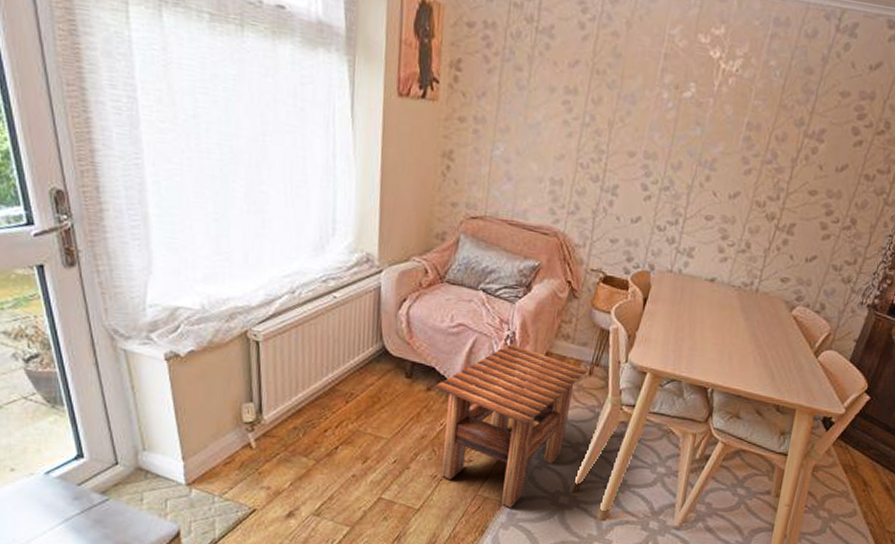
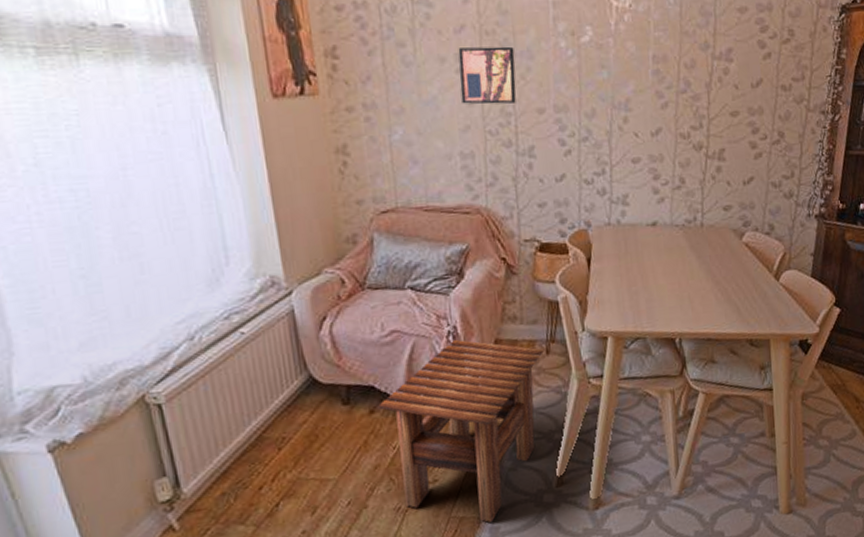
wall art: none [562,81,620,142] -> present [458,46,516,105]

